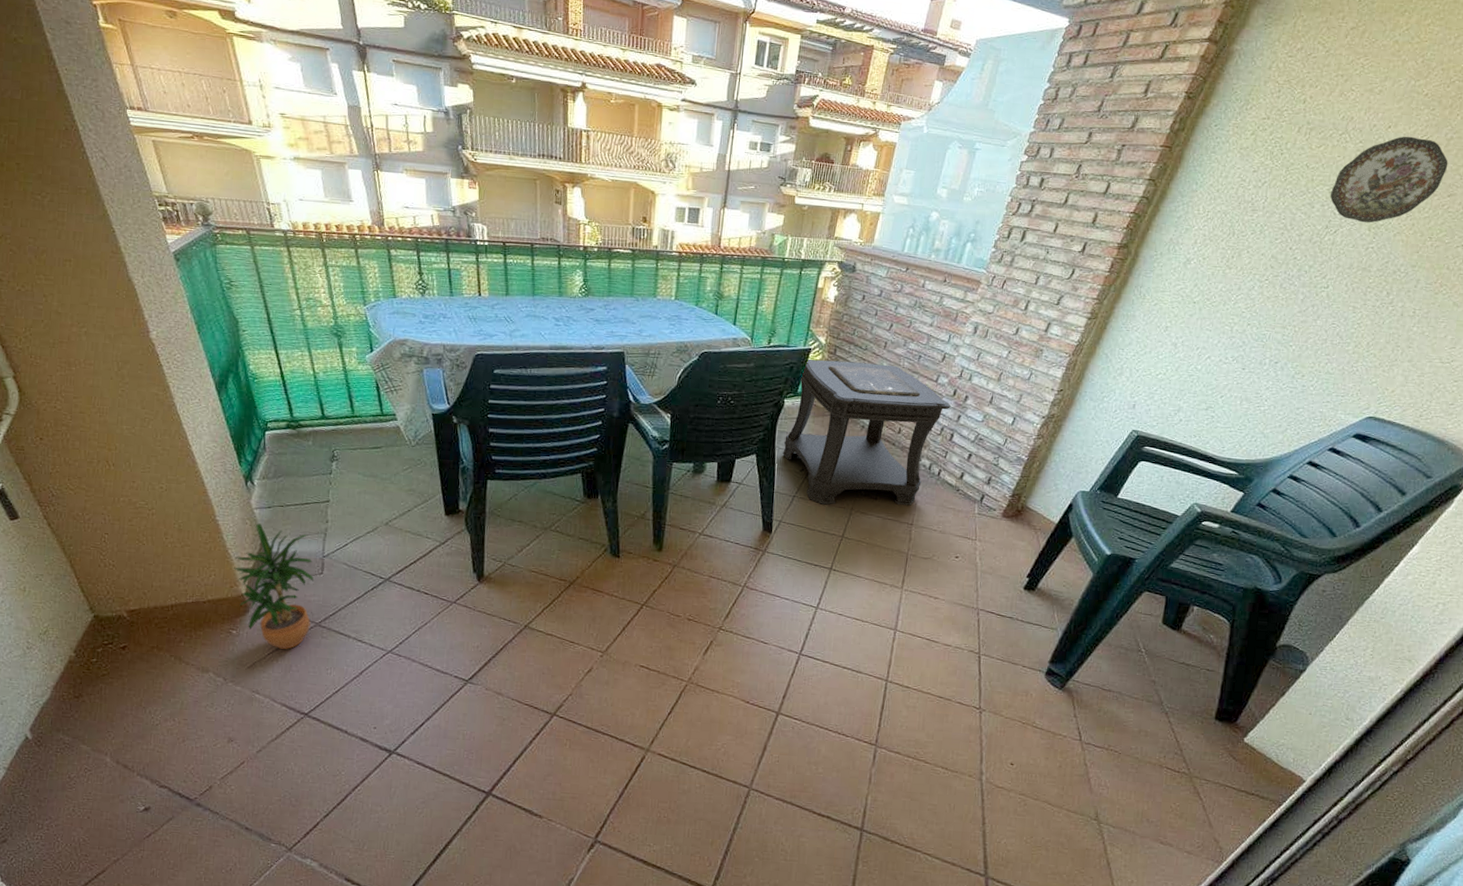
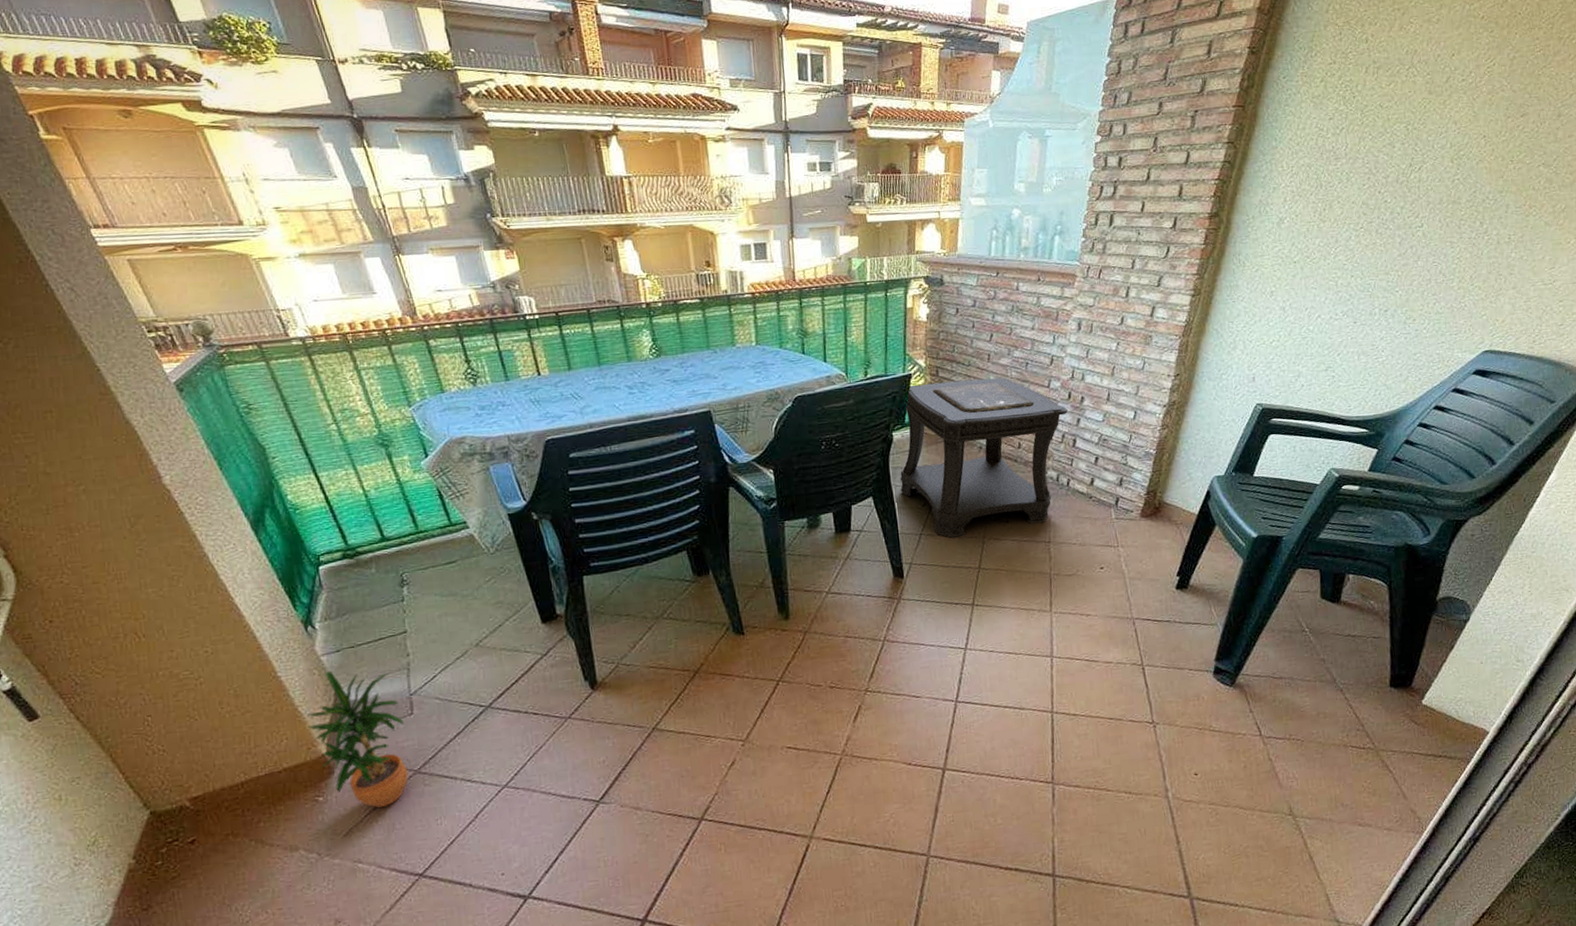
decorative plate: present [1330,136,1448,223] -> none [1408,61,1516,156]

